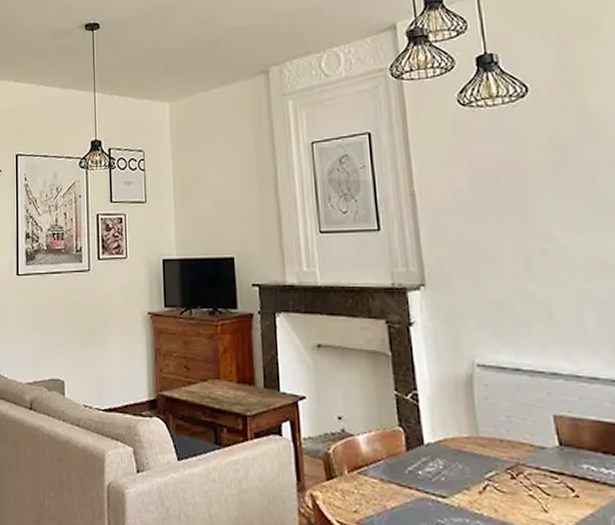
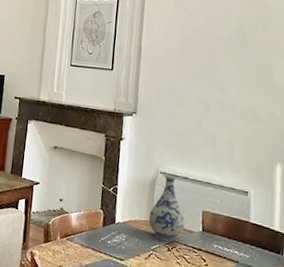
vase: none [472,368,530,465] -> present [149,175,185,242]

